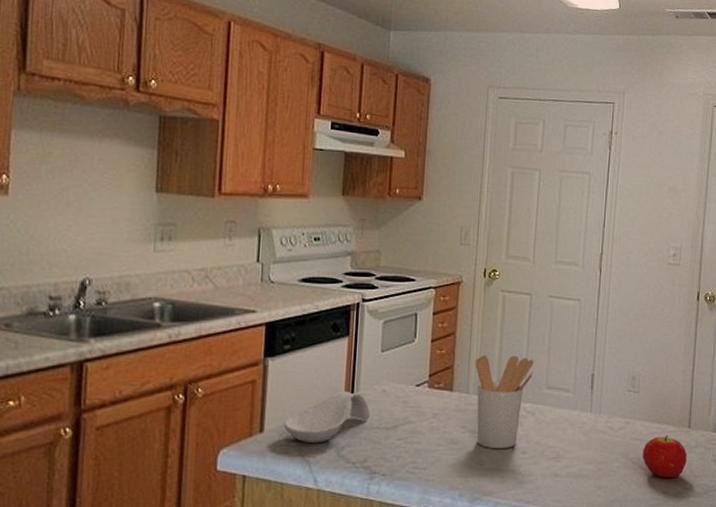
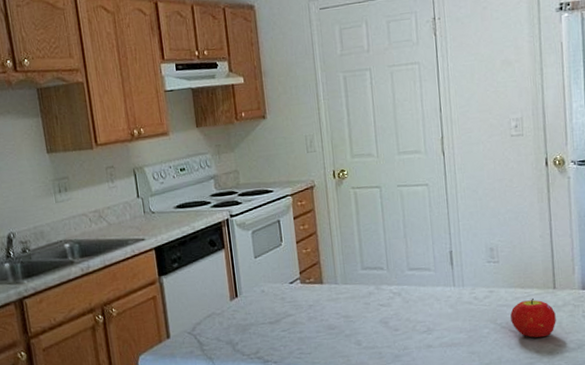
spoon rest: present [284,390,370,444] -> none [185,295,255,343]
utensil holder: present [475,354,534,449] -> none [338,244,394,330]

